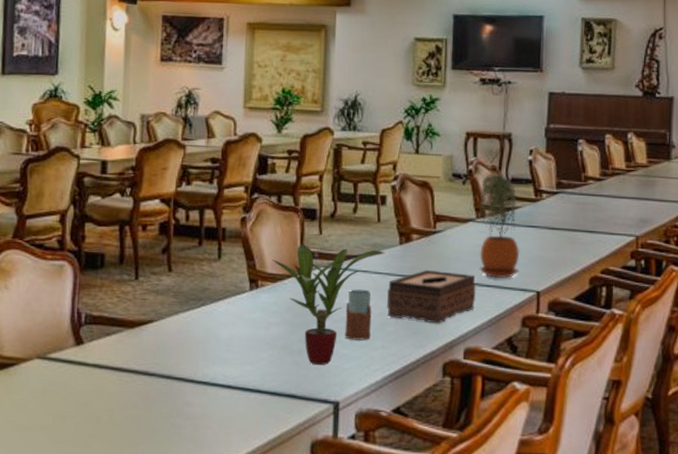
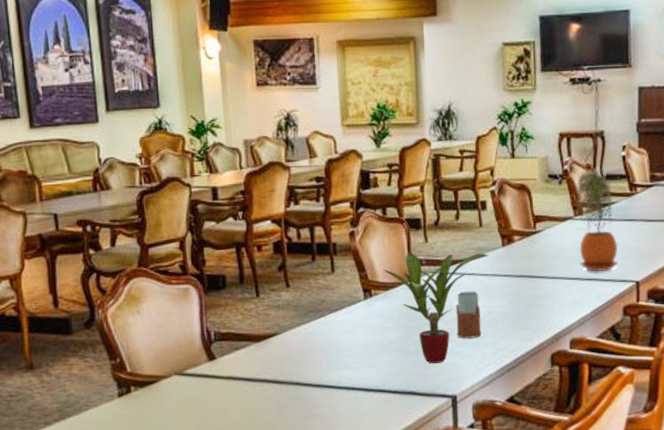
tissue box: present [387,269,476,324] -> none [494,268,578,318]

